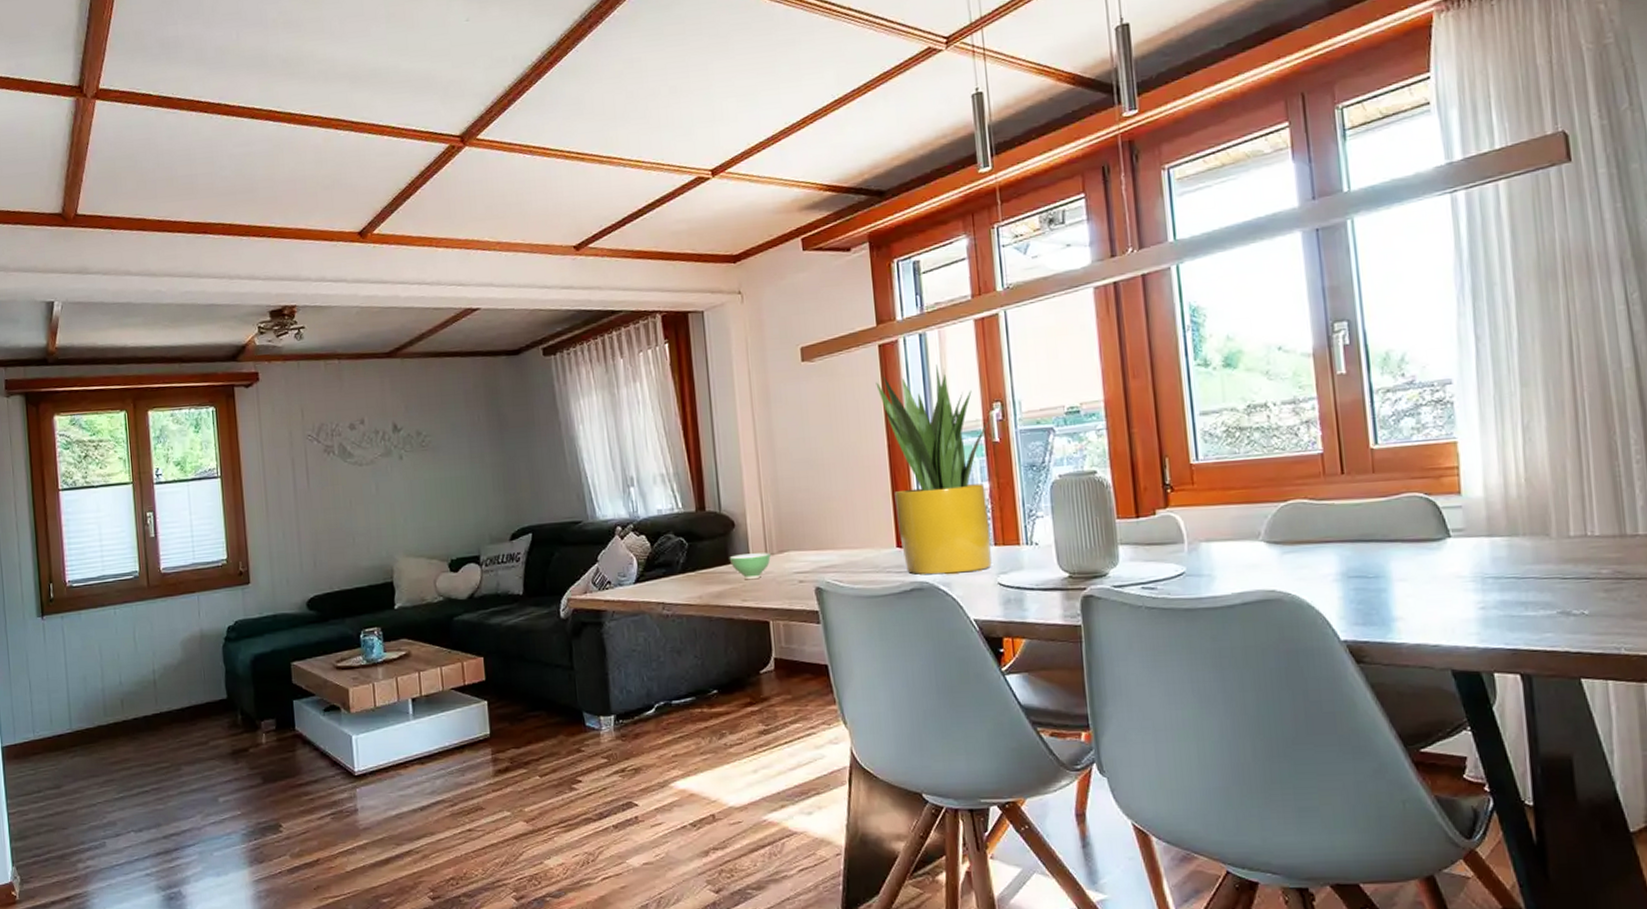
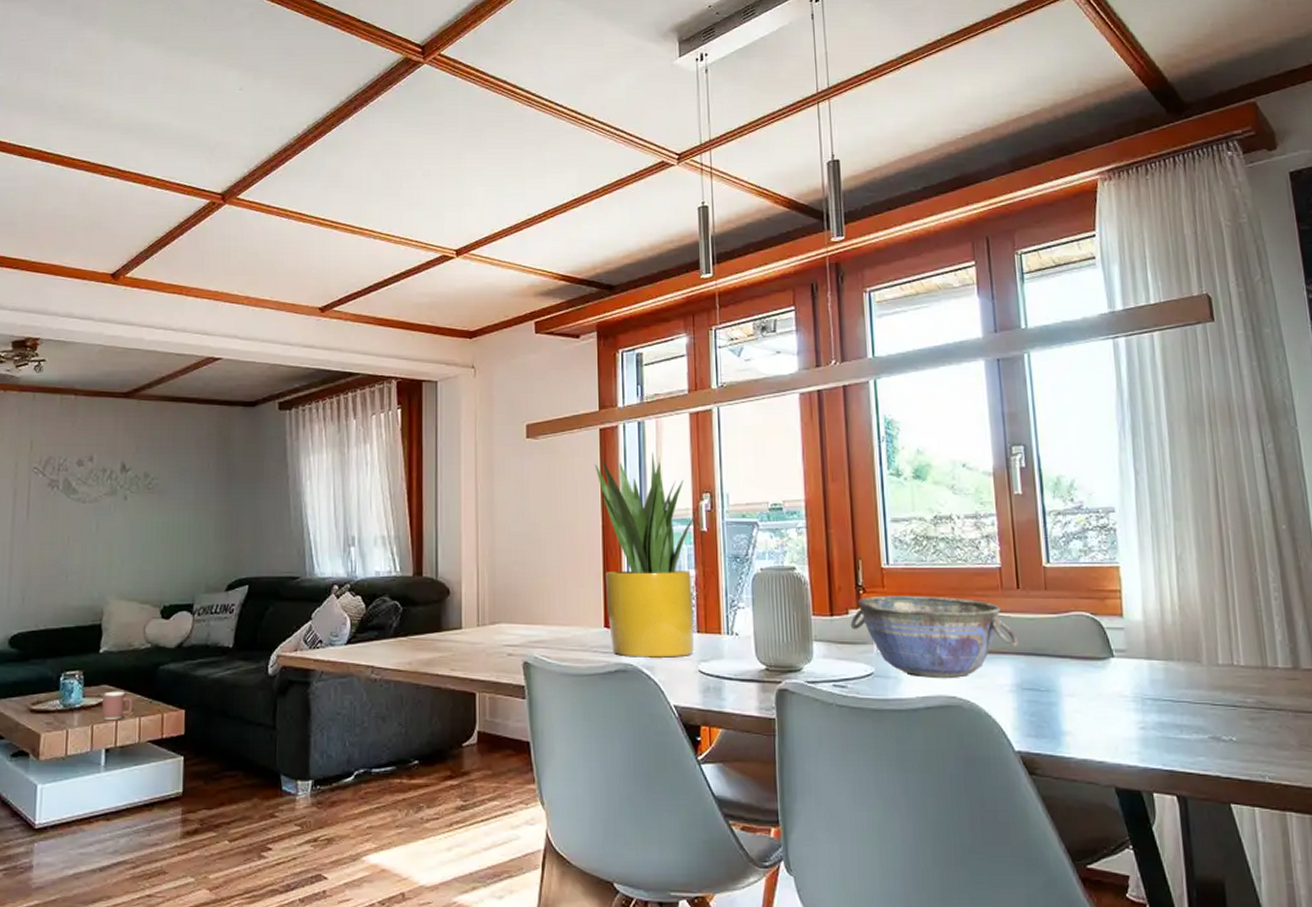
mug: none [403,643,433,672] -> present [102,691,134,721]
bowl: present [729,552,772,580] -> none [441,623,483,649]
bowl: none [1158,488,1344,574] -> present [850,595,1019,679]

